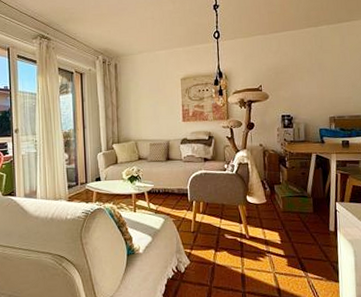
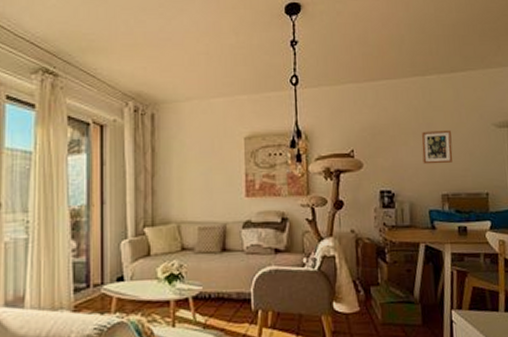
picture frame: none [314,67,339,95] -> present [421,129,453,165]

